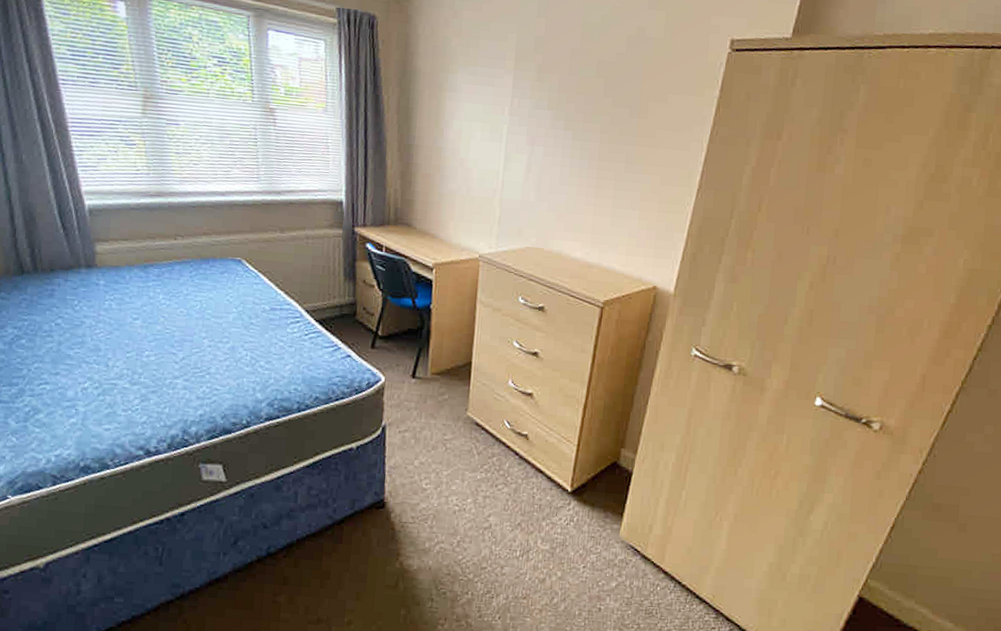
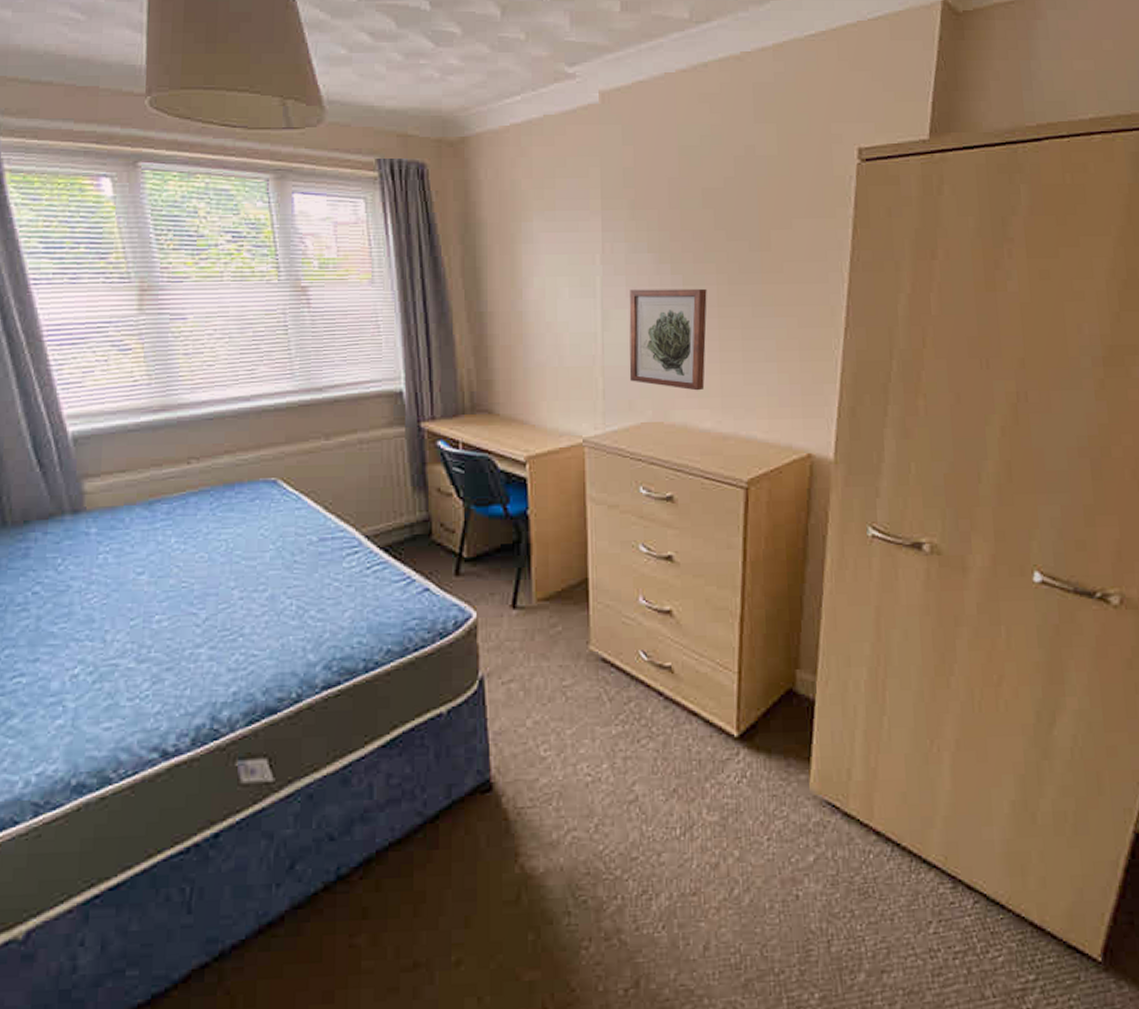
wall art: none [521,139,591,227] -> present [629,288,707,391]

